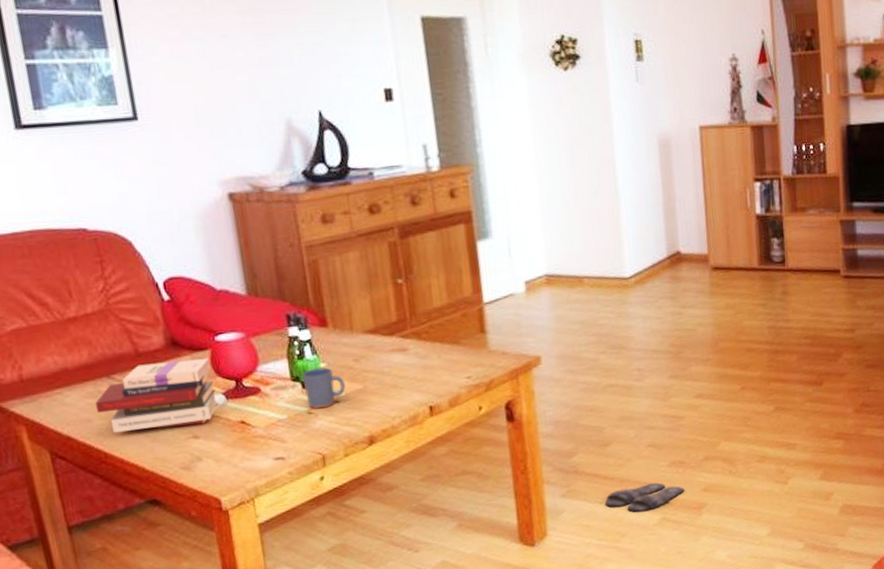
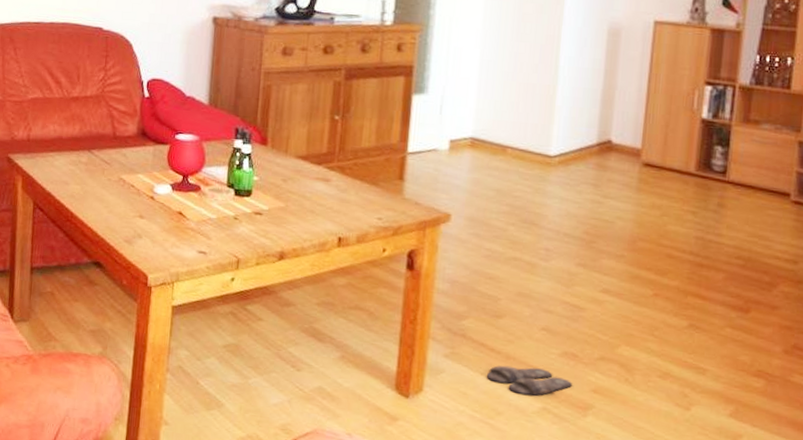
books: present [95,357,221,434] -> none [74,146,168,207]
mug: present [301,367,346,409] -> none [235,179,271,217]

